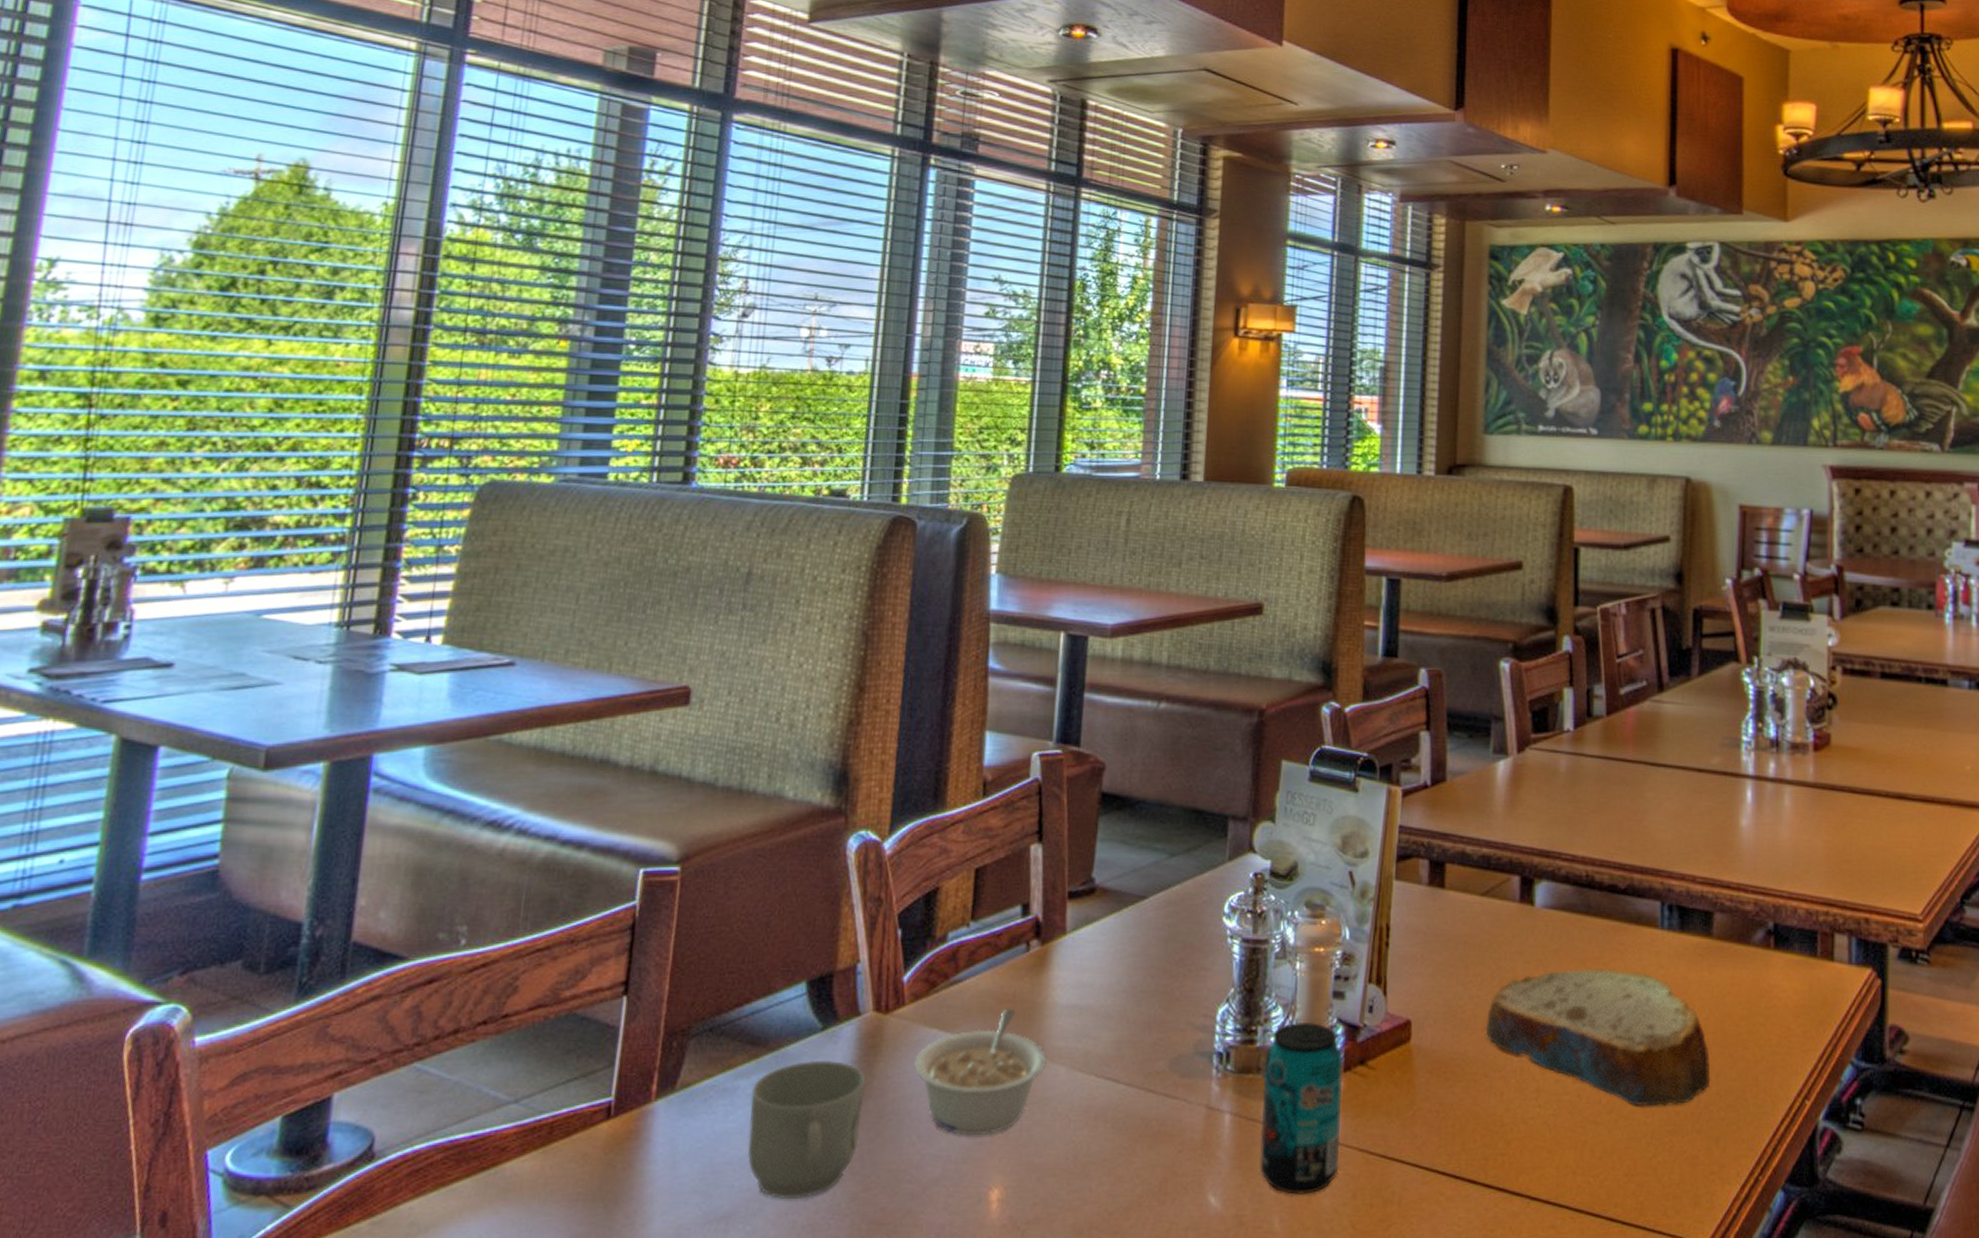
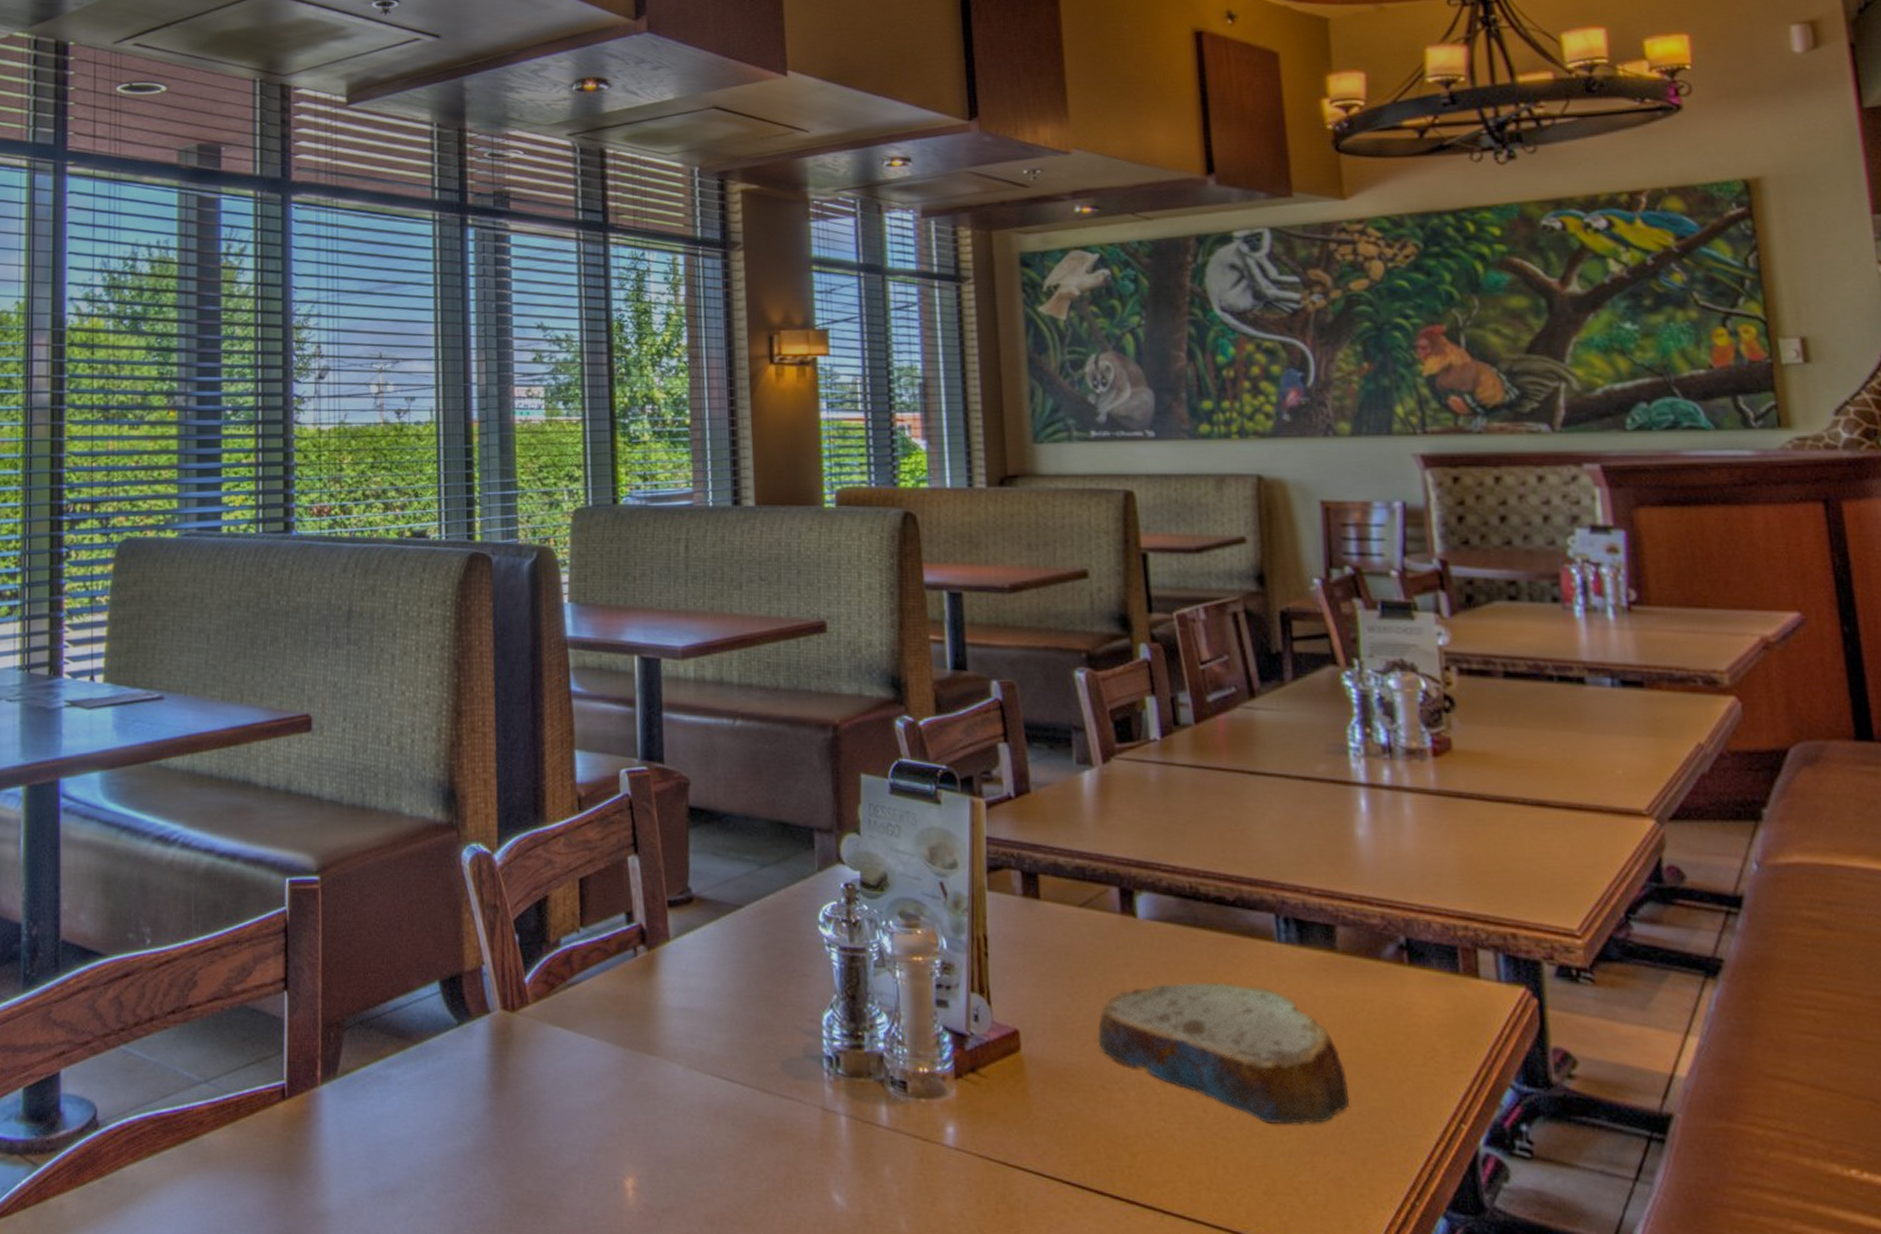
mug: present [747,1059,865,1200] -> none [402,1052,502,1179]
legume: present [914,1009,1047,1135] -> none [543,1011,664,1127]
beverage can: present [1260,1021,1343,1195] -> none [874,1028,960,1197]

